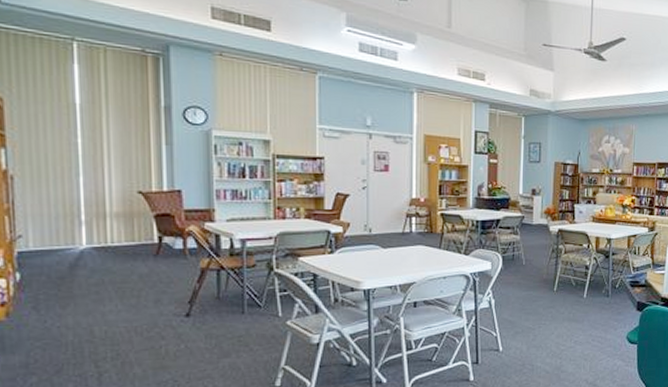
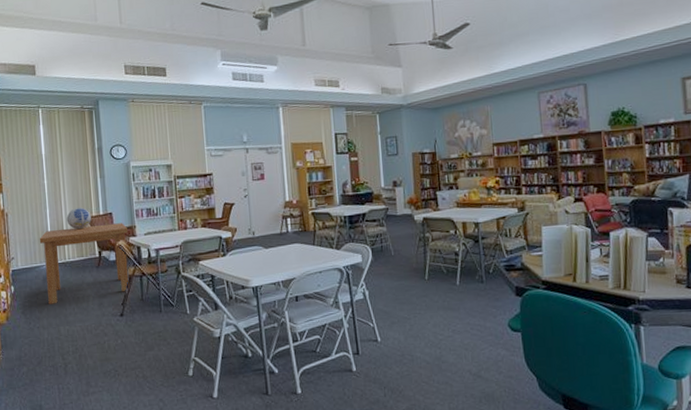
dining table: none [65,203,203,299] -> present [39,223,130,304]
globe: none [111,179,149,207] -> present [66,208,91,230]

